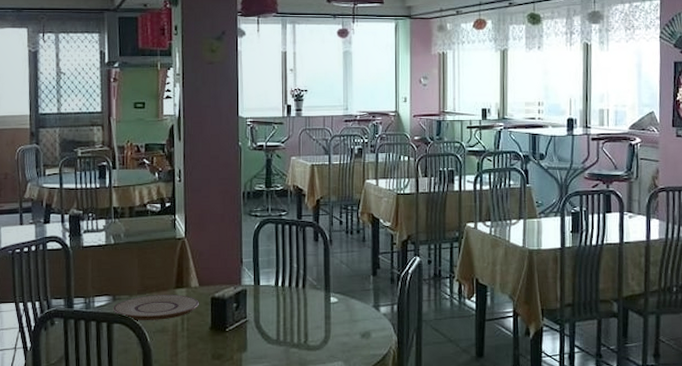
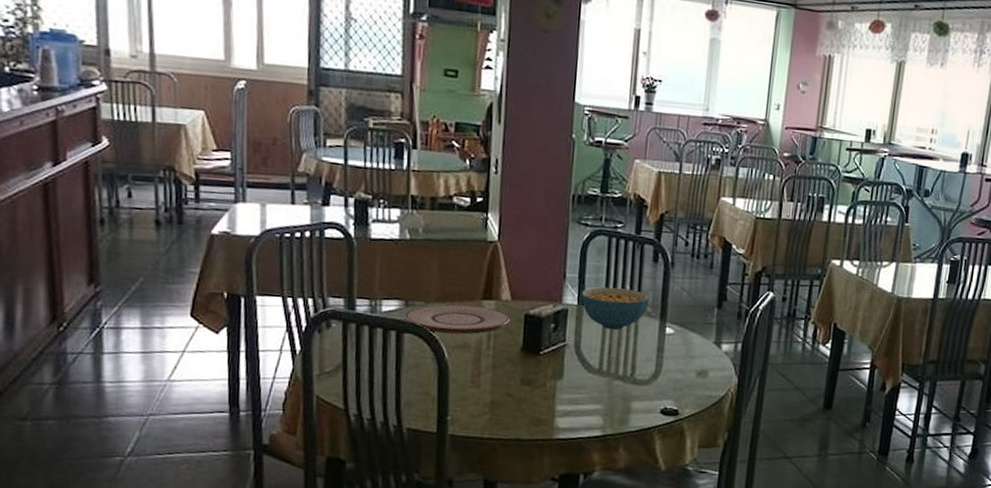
cereal bowl: none [256,267,314,304] -> present [581,287,650,330]

